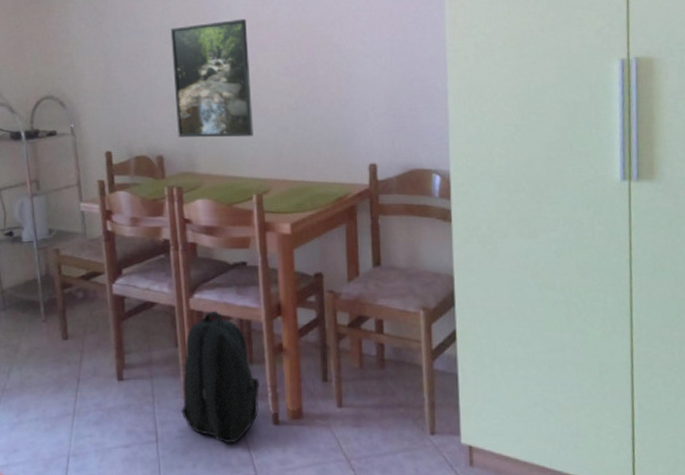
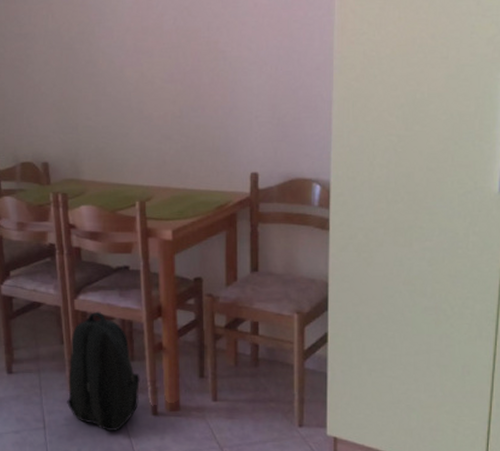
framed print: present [170,19,253,138] -> none [54,23,137,145]

